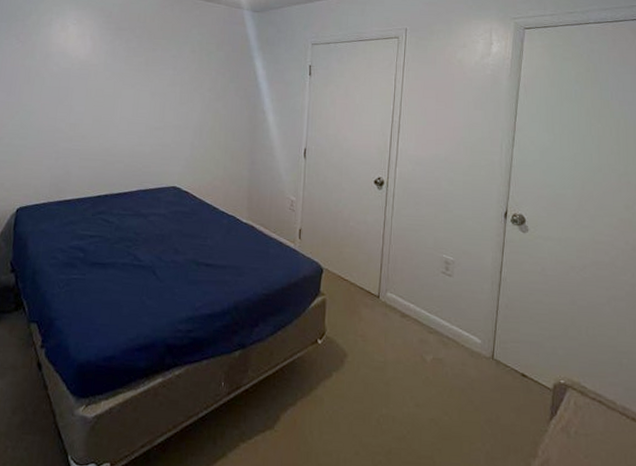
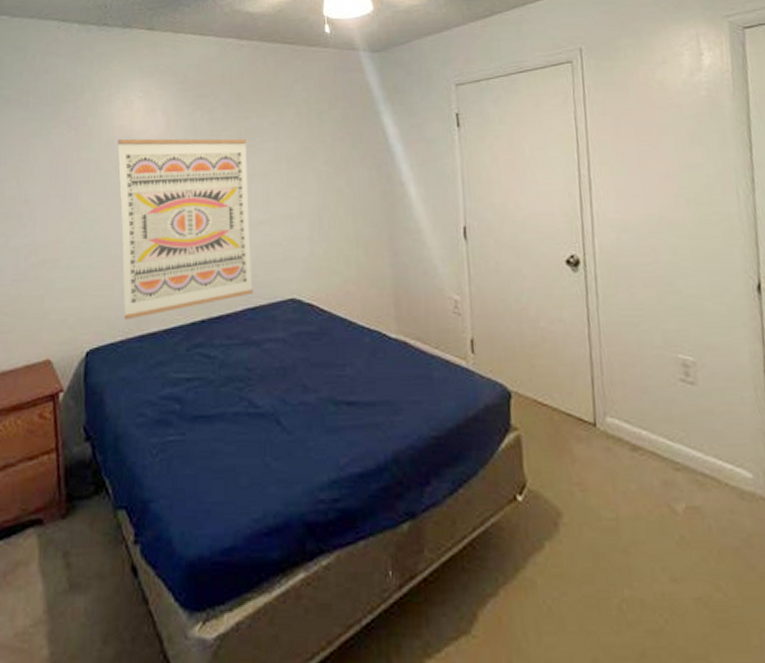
wall art: none [47,53,152,189] -> present [117,138,253,321]

